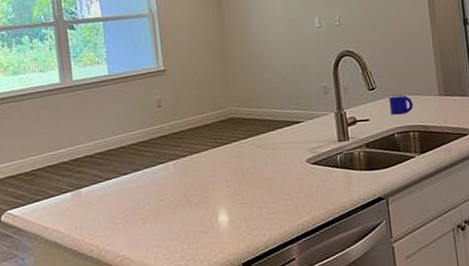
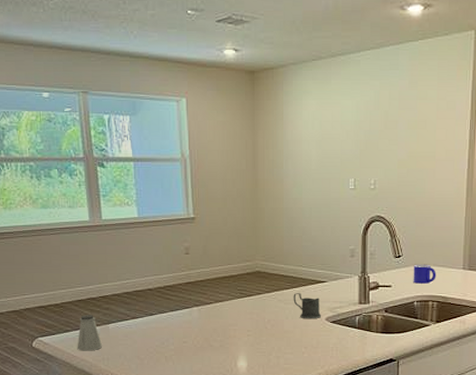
saltshaker: none [48,180,76,221] -> present [77,315,103,351]
mug: none [270,136,302,163] -> present [293,293,322,319]

